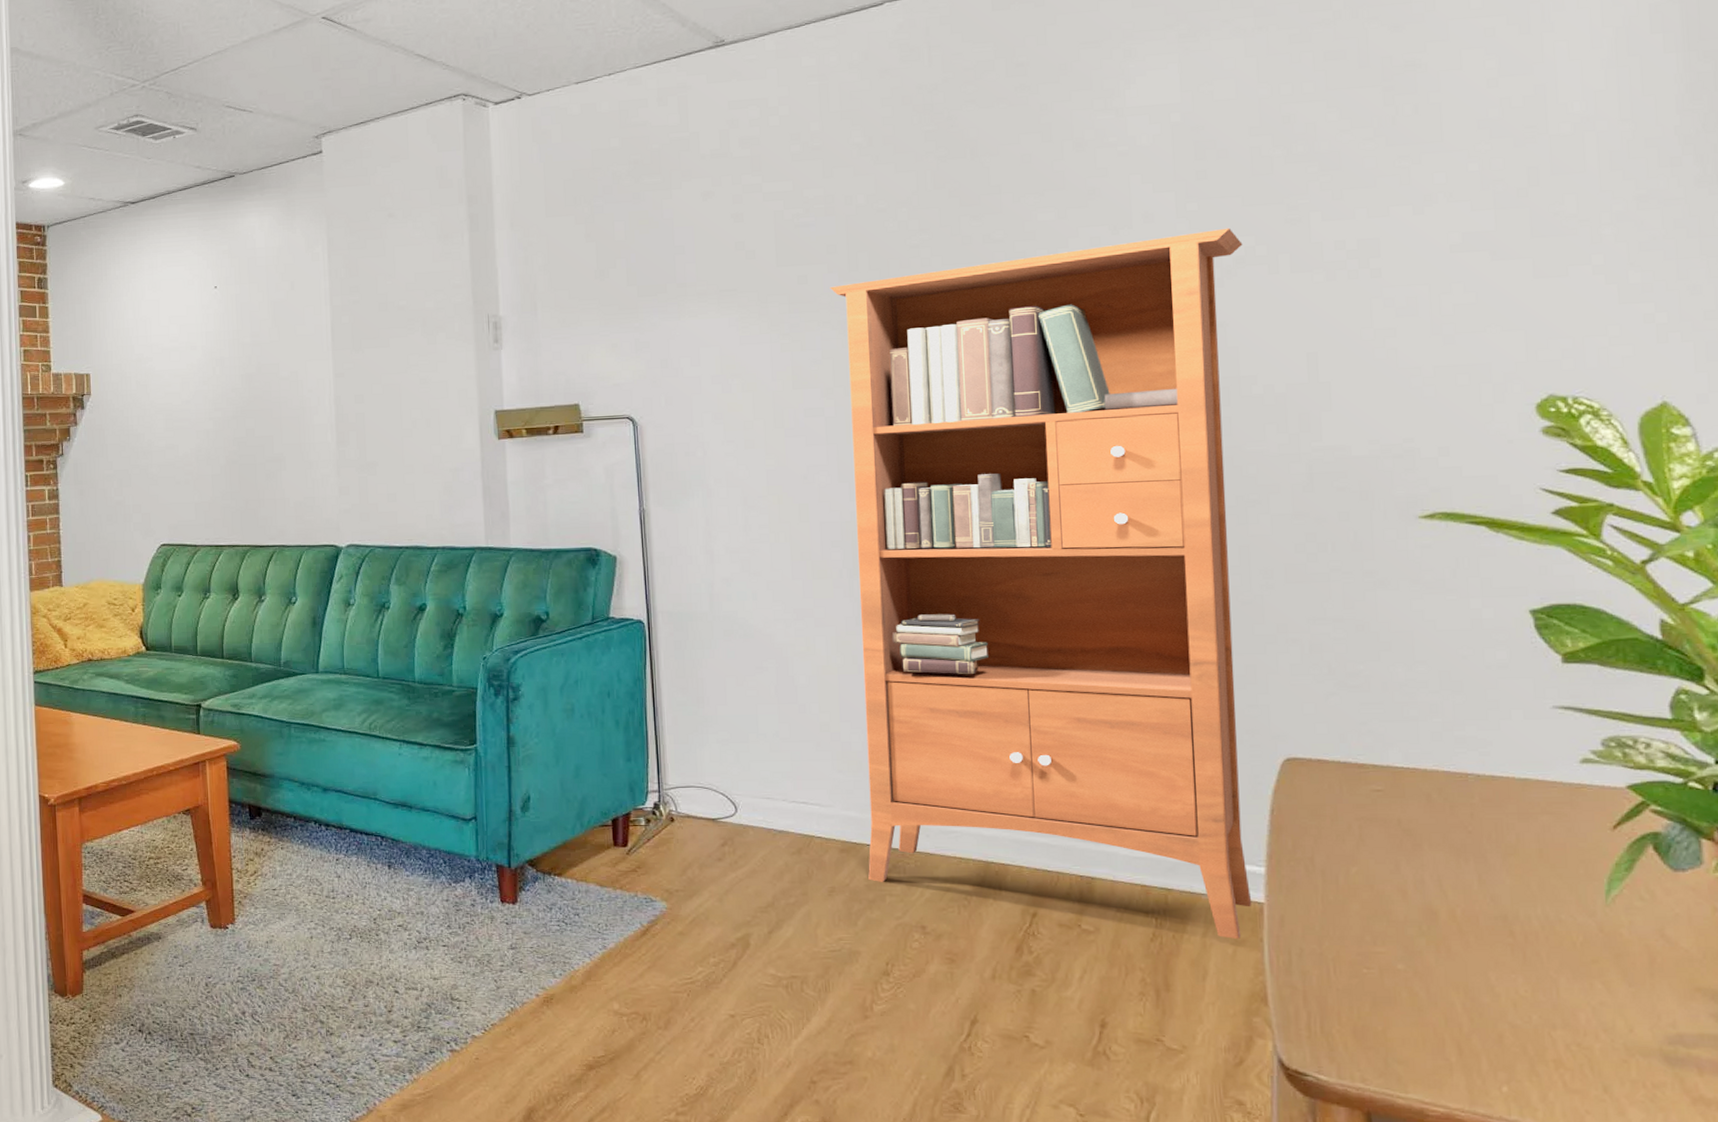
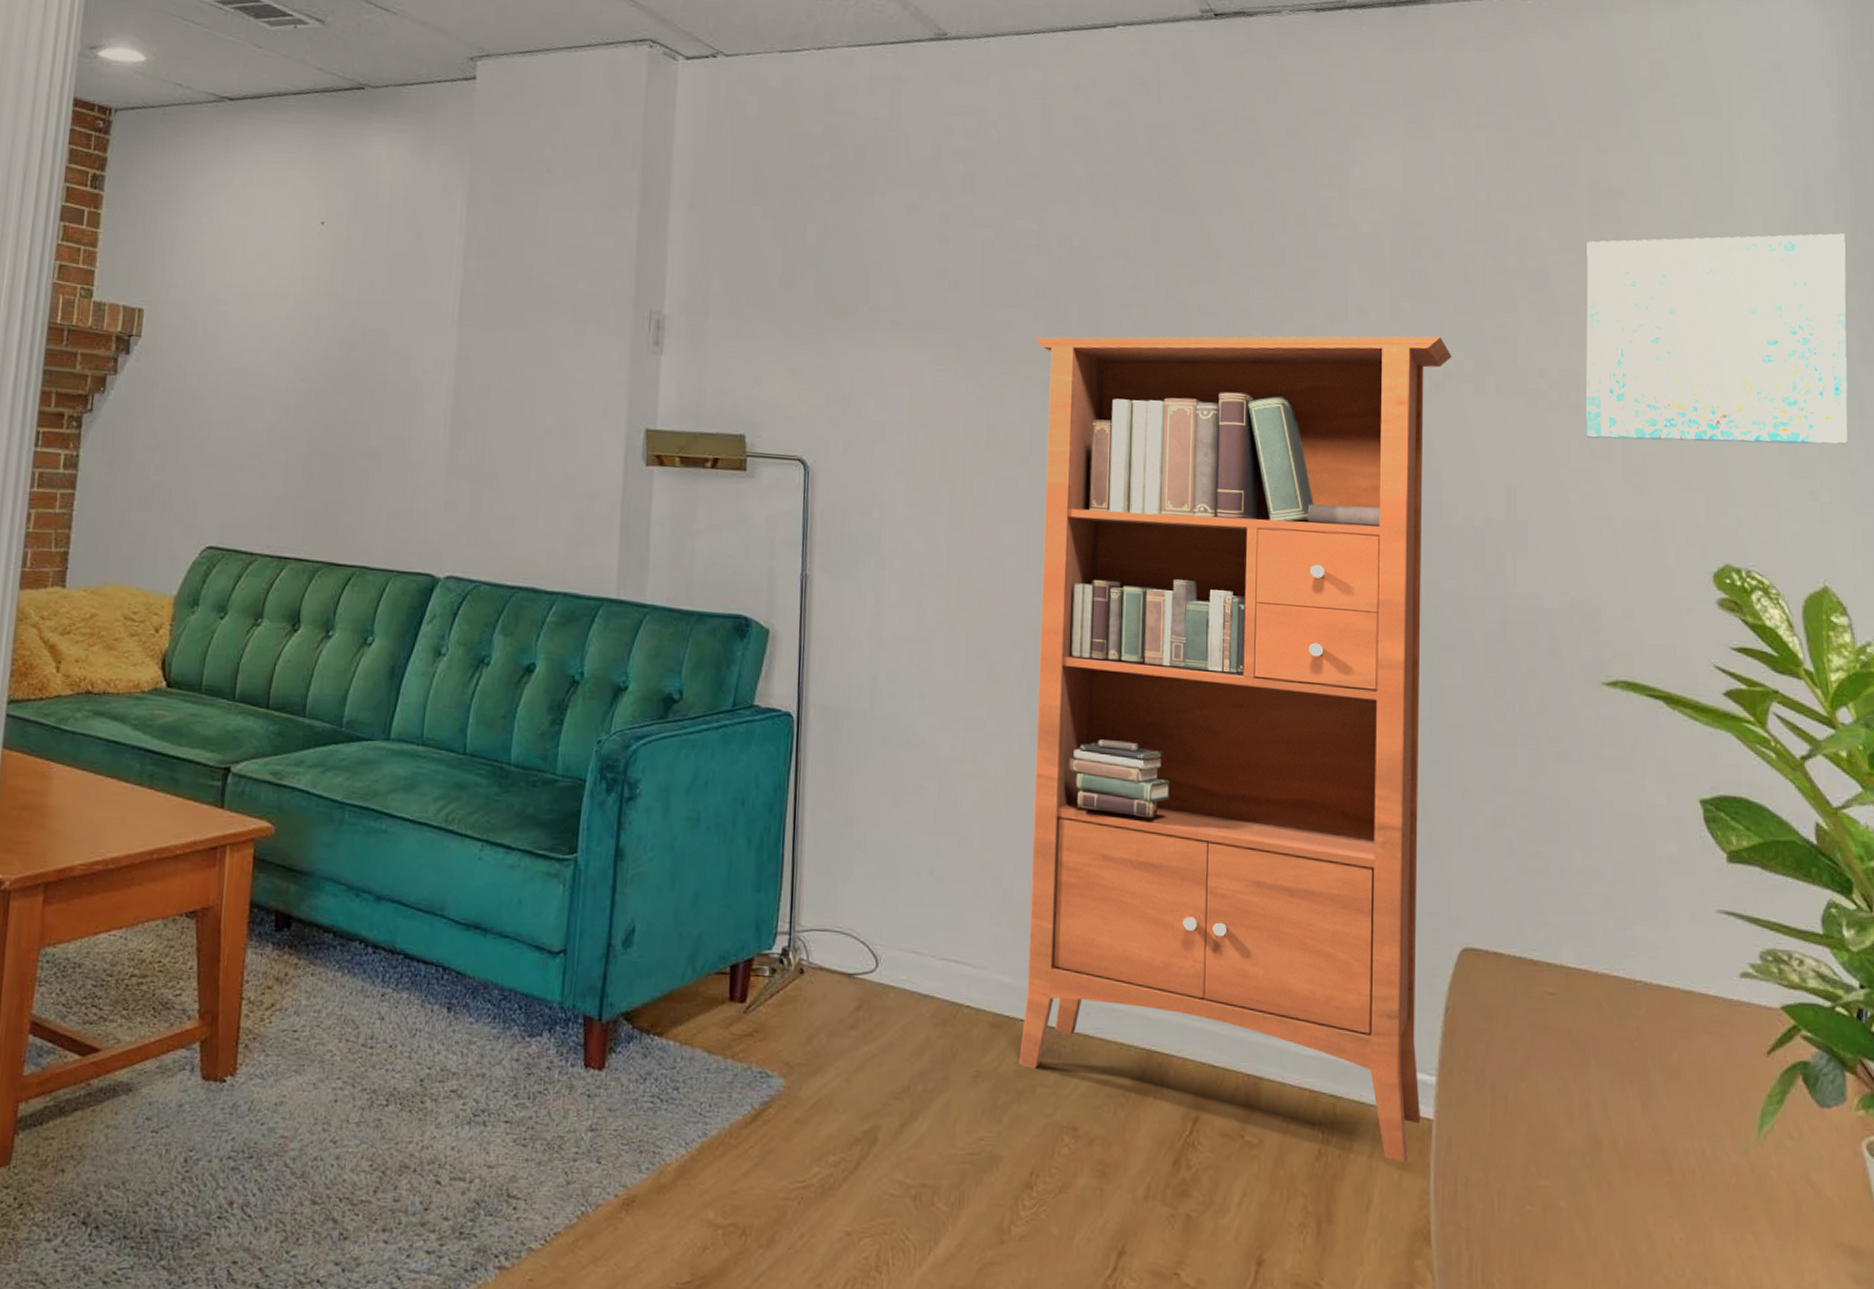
wall art: none [1381,62,1685,297] -> present [1586,233,1848,445]

